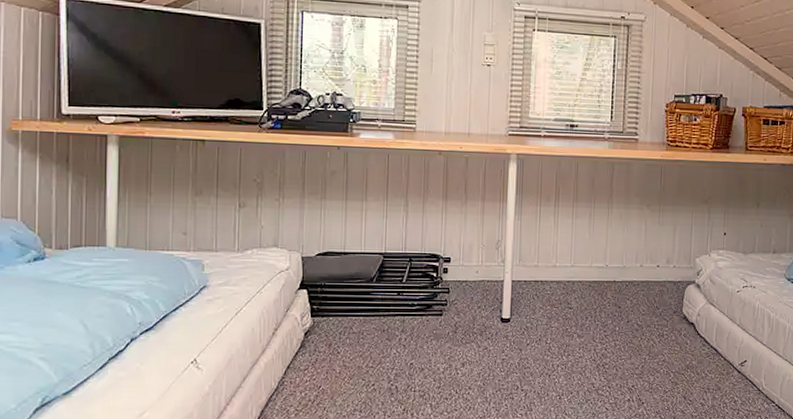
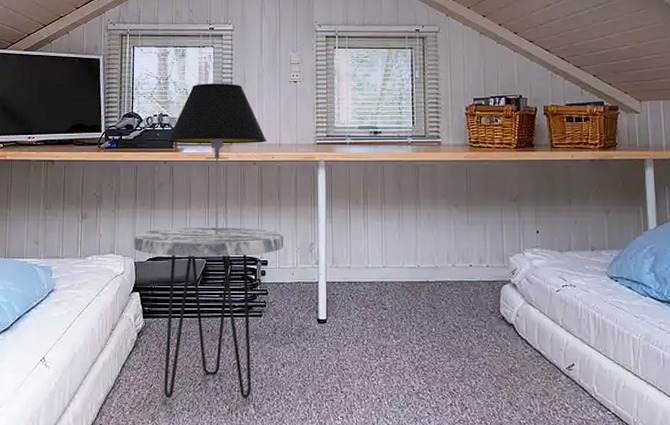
side table: none [301,220,469,400] -> present [134,227,284,399]
table lamp: none [341,60,455,229] -> present [167,83,267,235]

